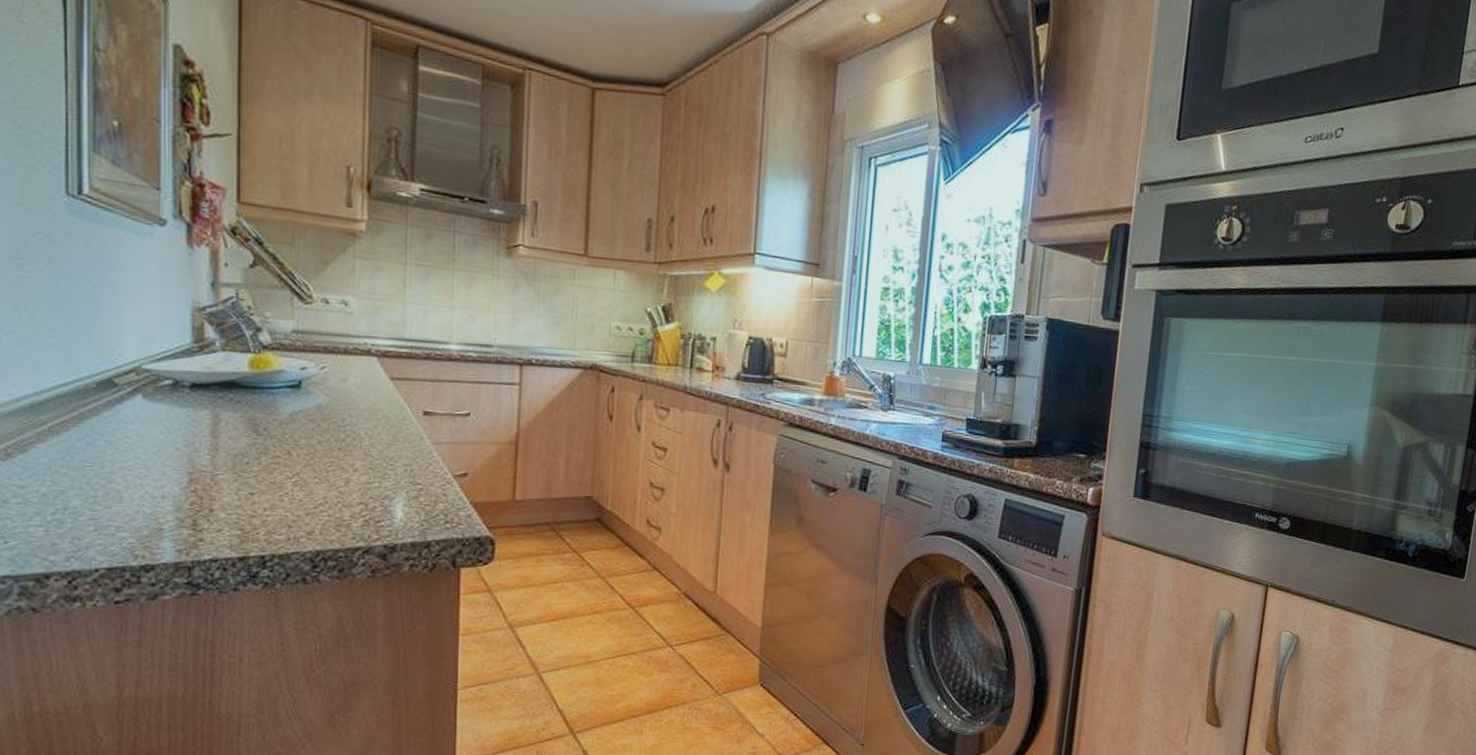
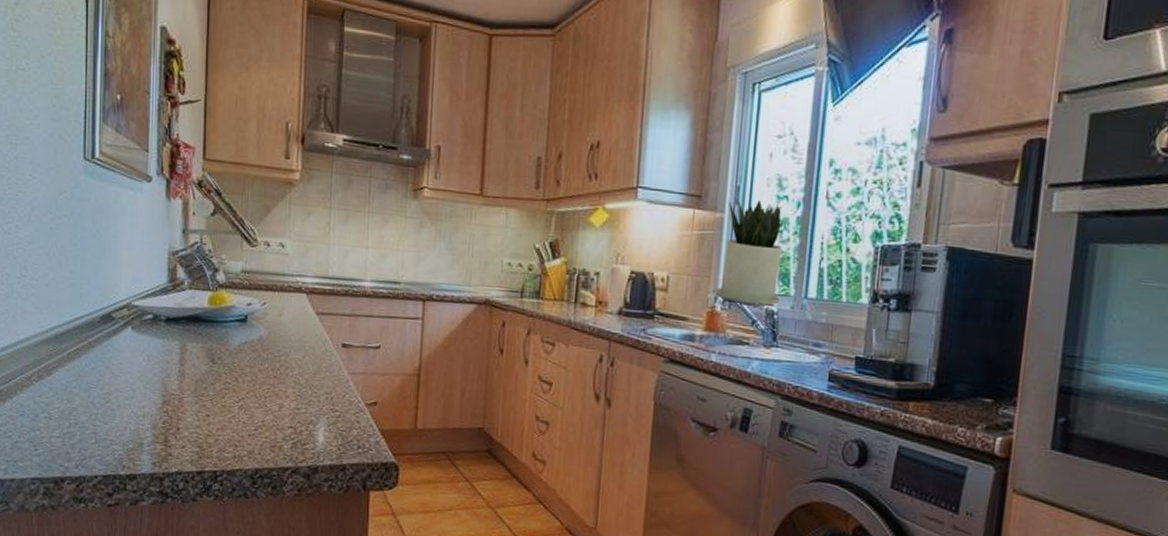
planter: none [833,268,899,371] -> present [714,198,783,306]

